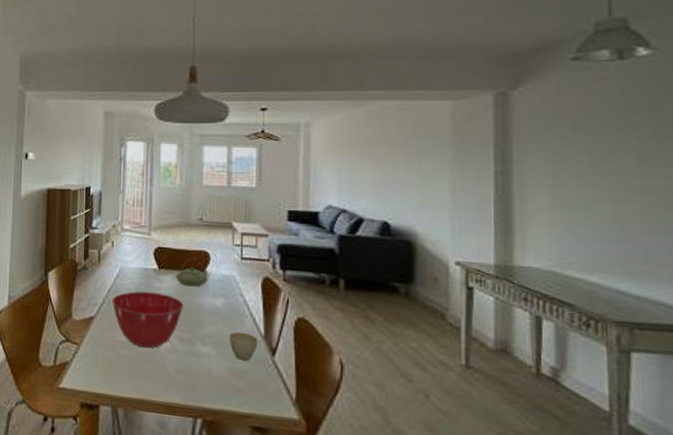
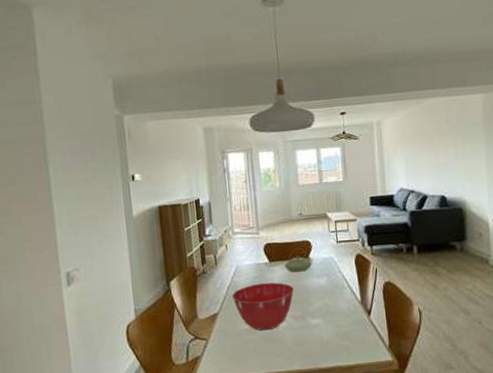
cup: present [229,331,258,361] -> none [334,301,357,324]

